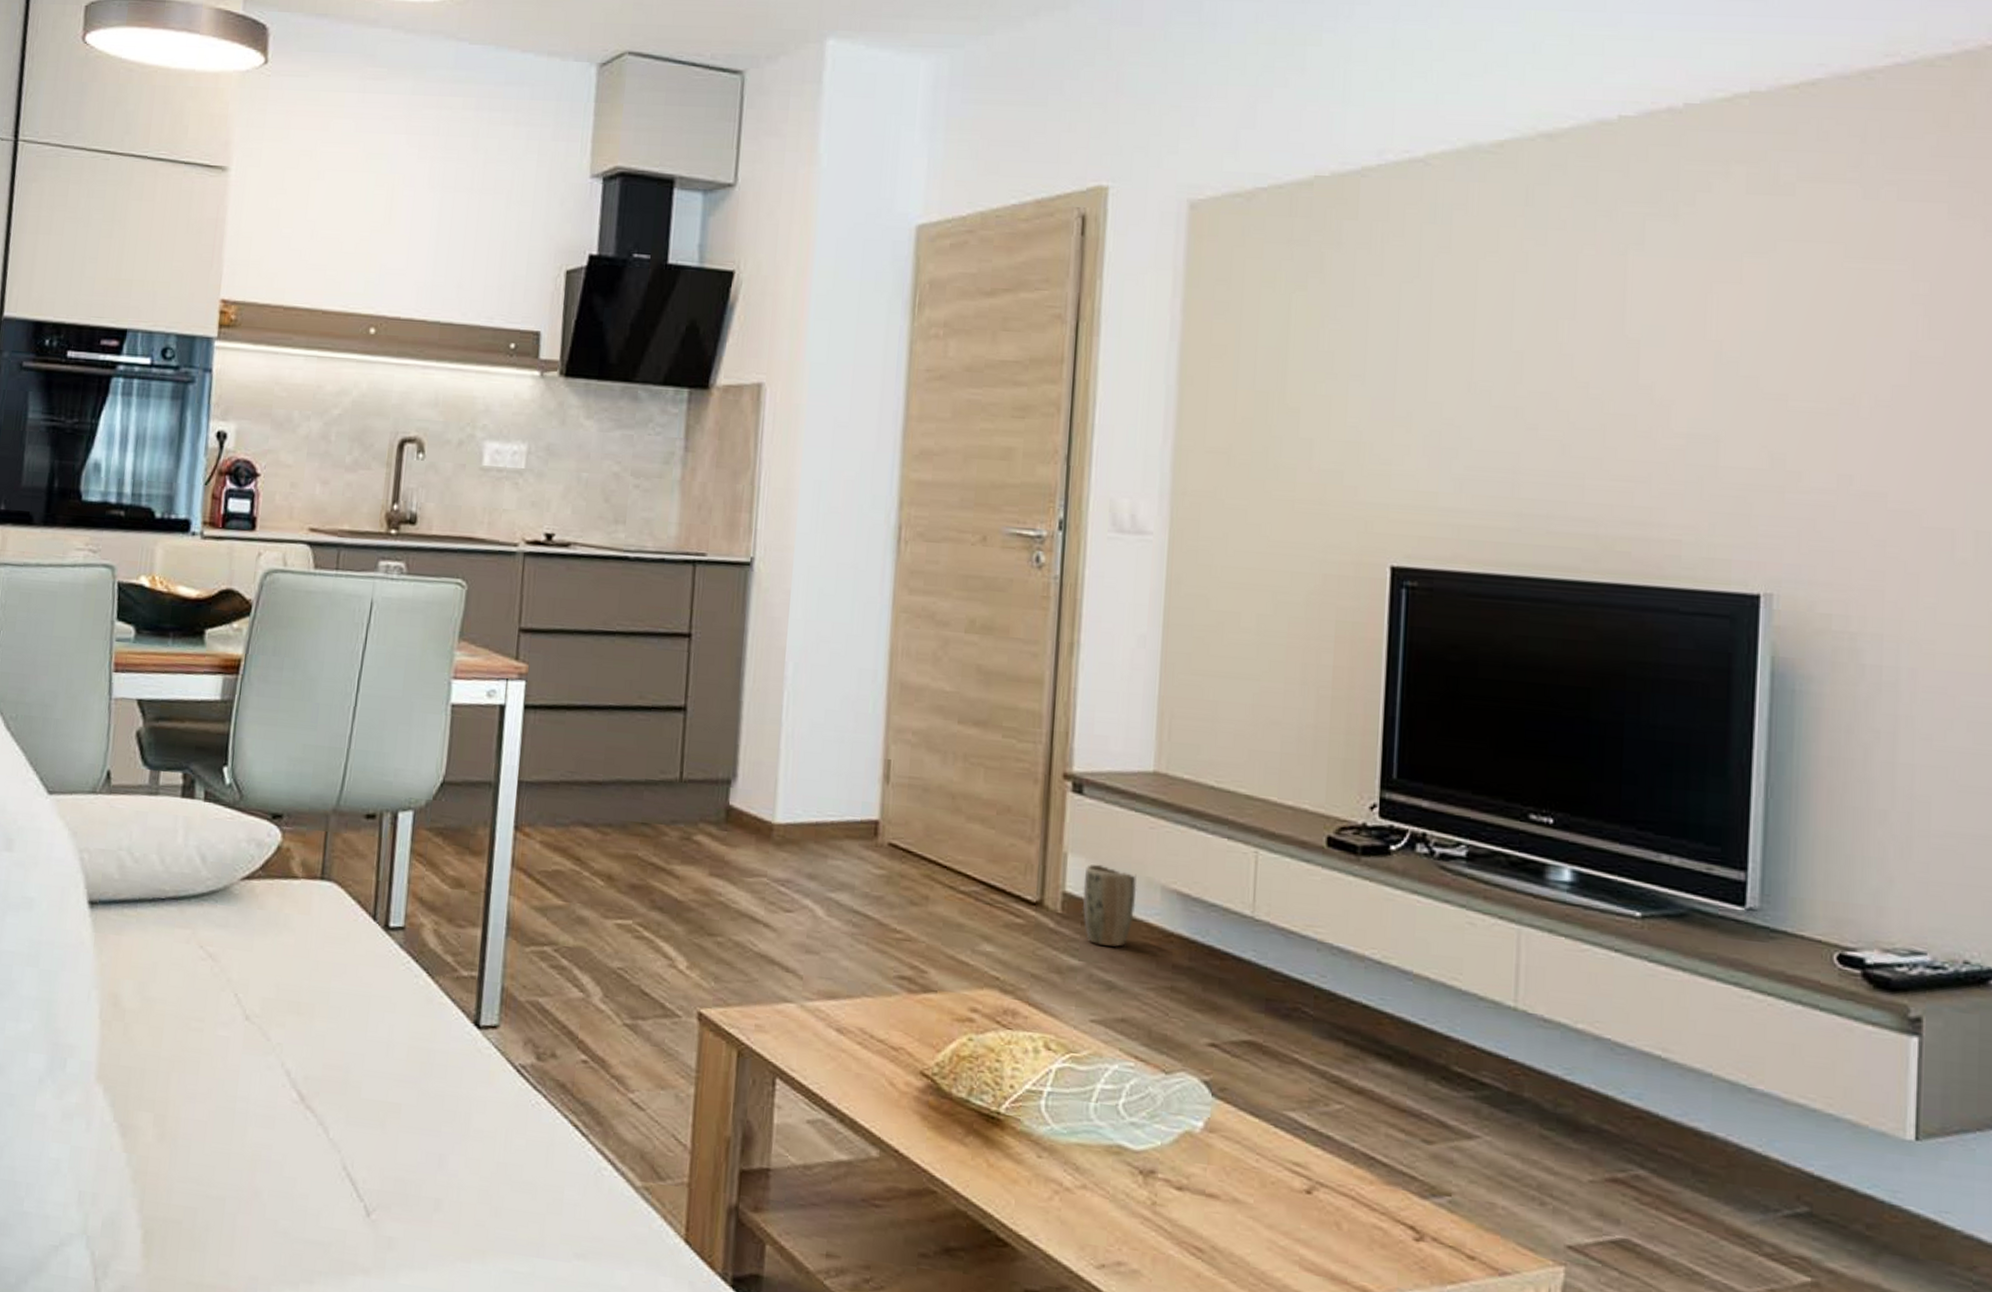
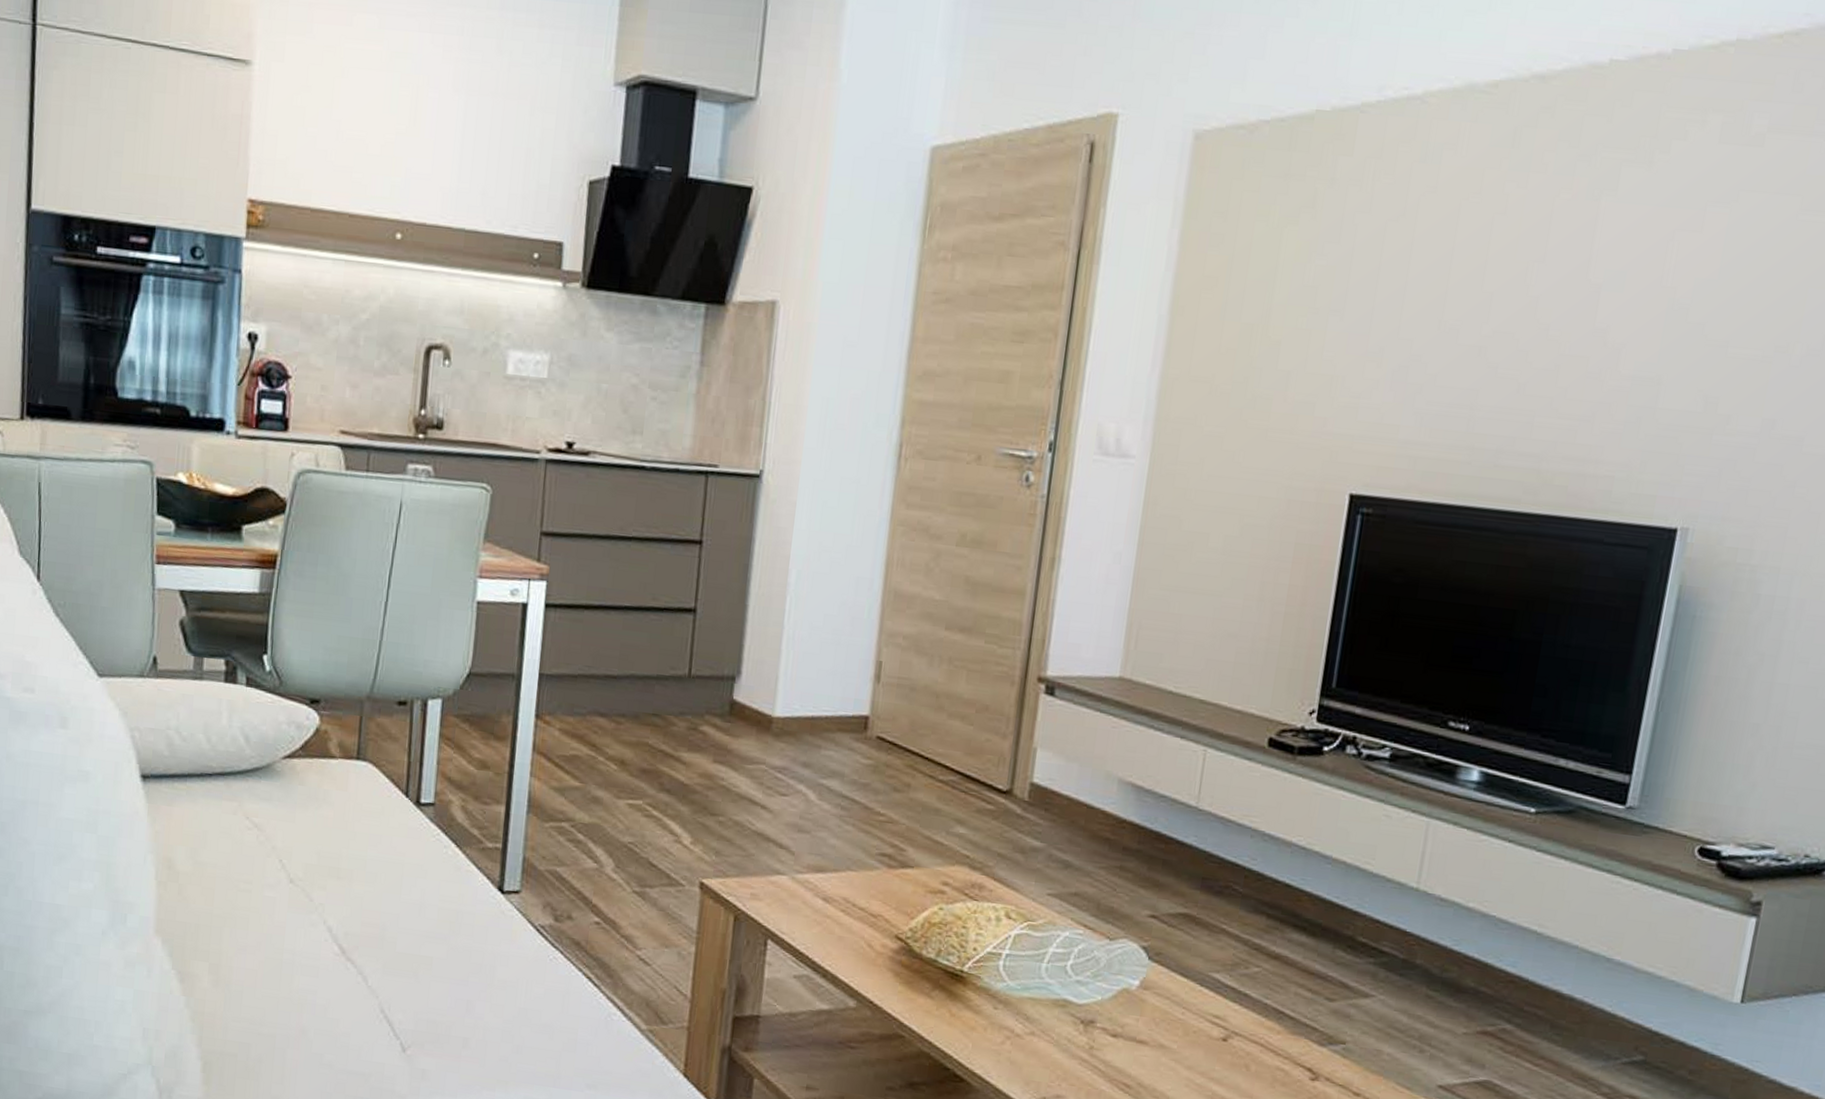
plant pot: present [1082,864,1137,947] -> none [1046,758,1097,831]

